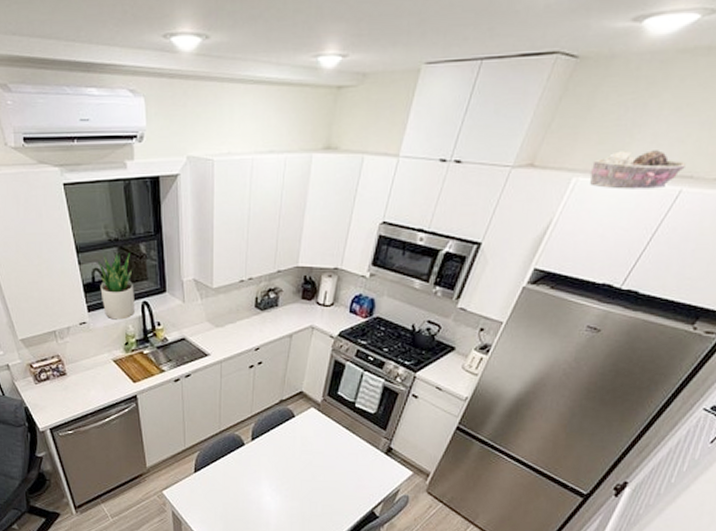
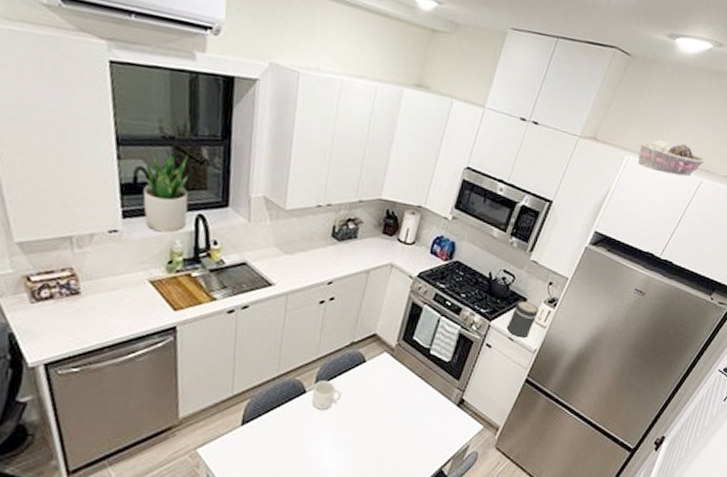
mug: none [250,434,275,459] -> present [311,381,341,410]
cylinder: none [434,349,469,388] -> present [507,300,539,339]

